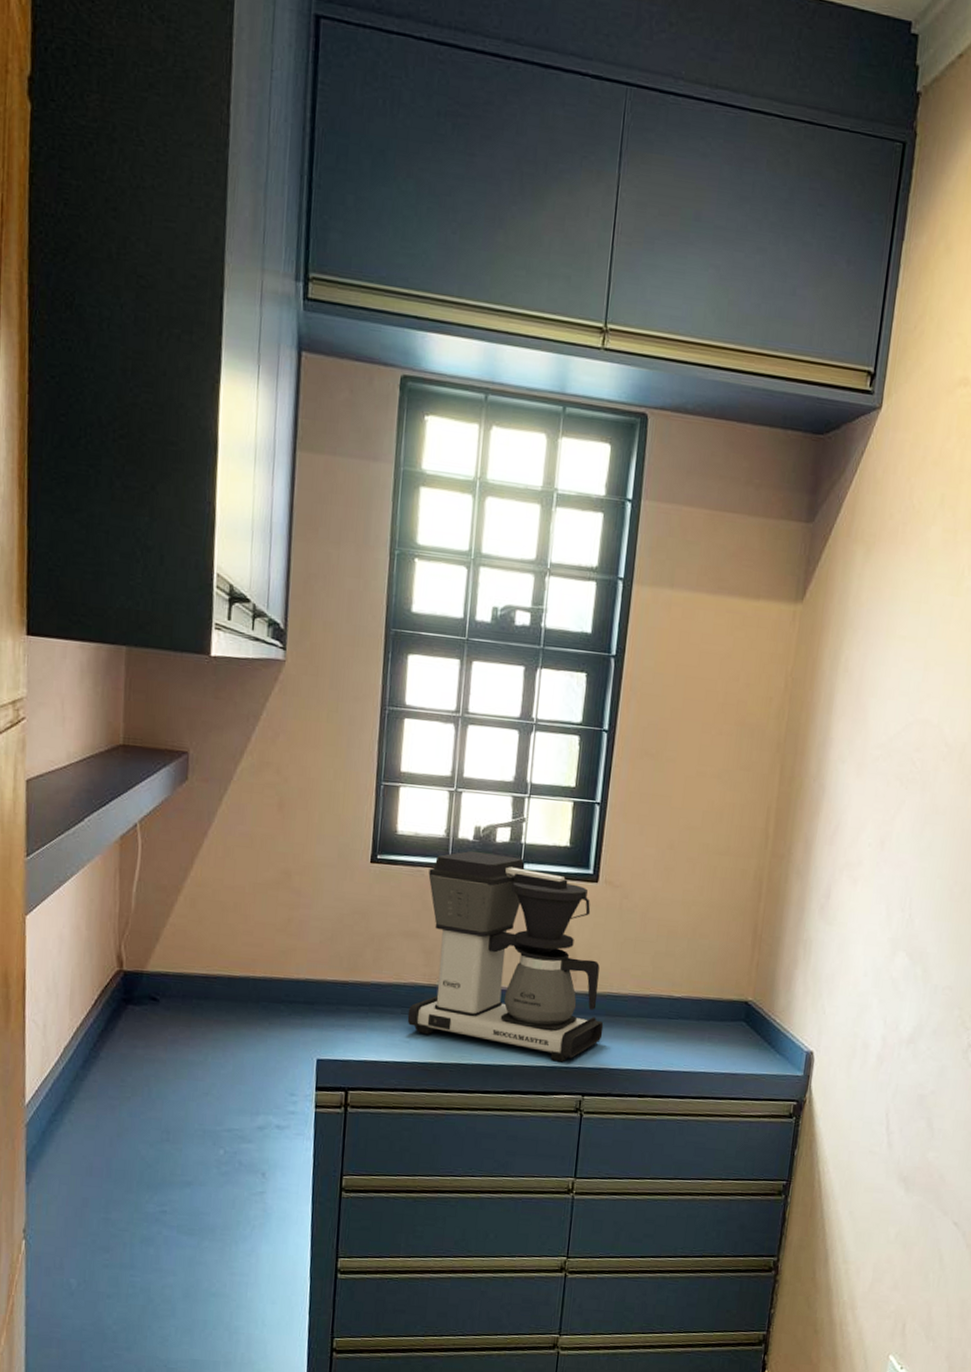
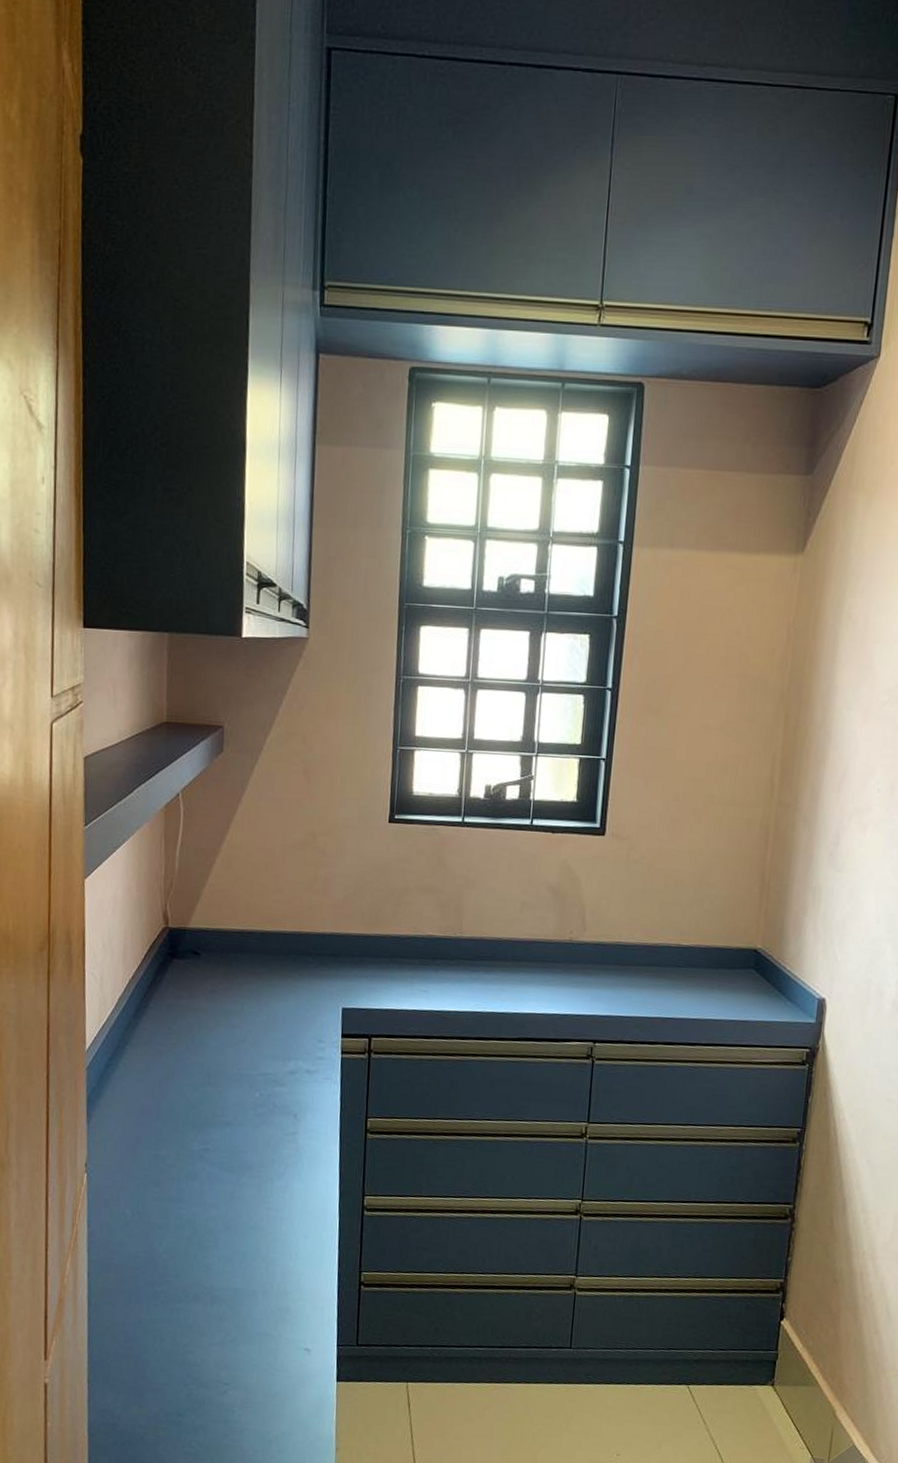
coffee maker: present [407,850,604,1062] -> none [425,808,613,1010]

